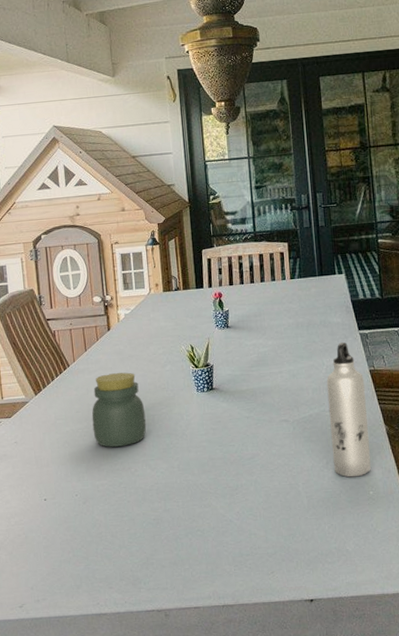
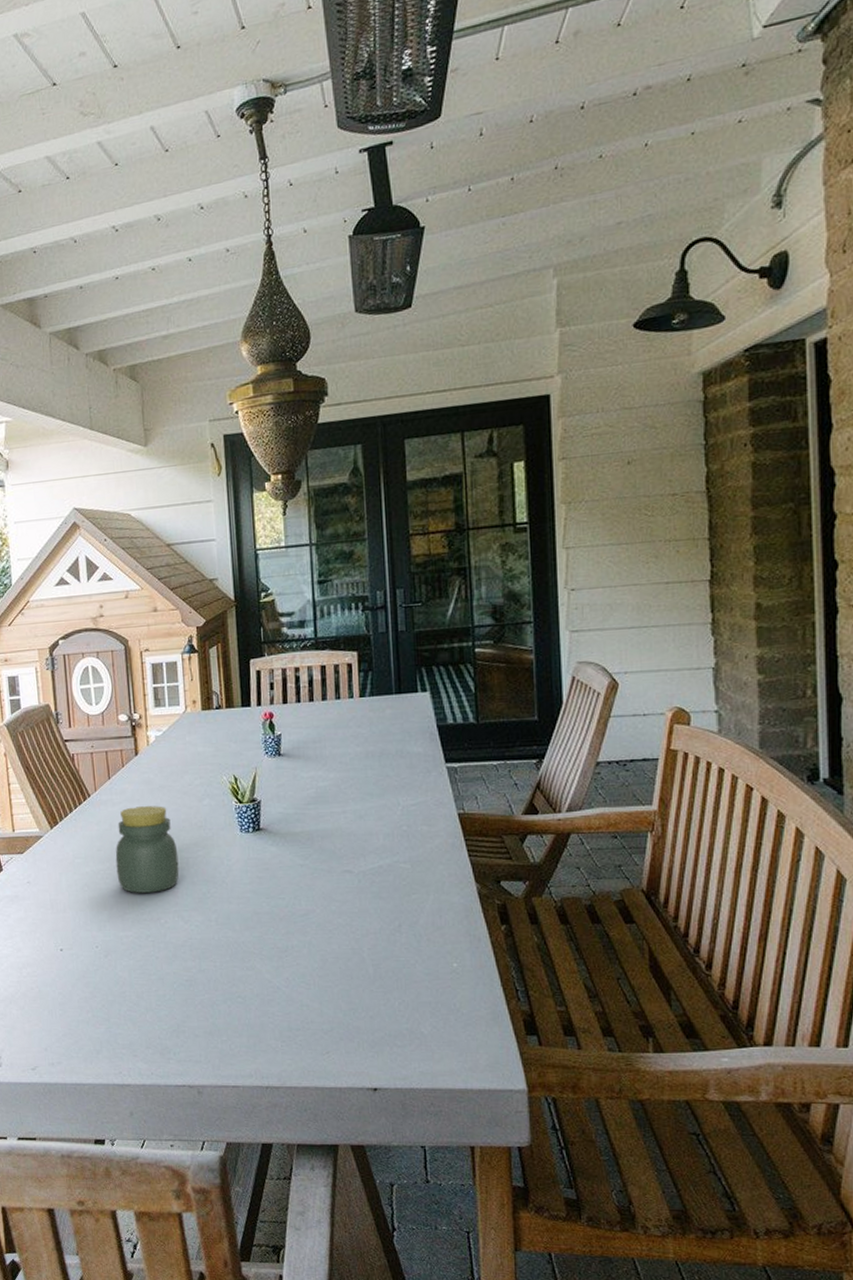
water bottle: present [326,342,371,477] -> none [402,778,456,945]

